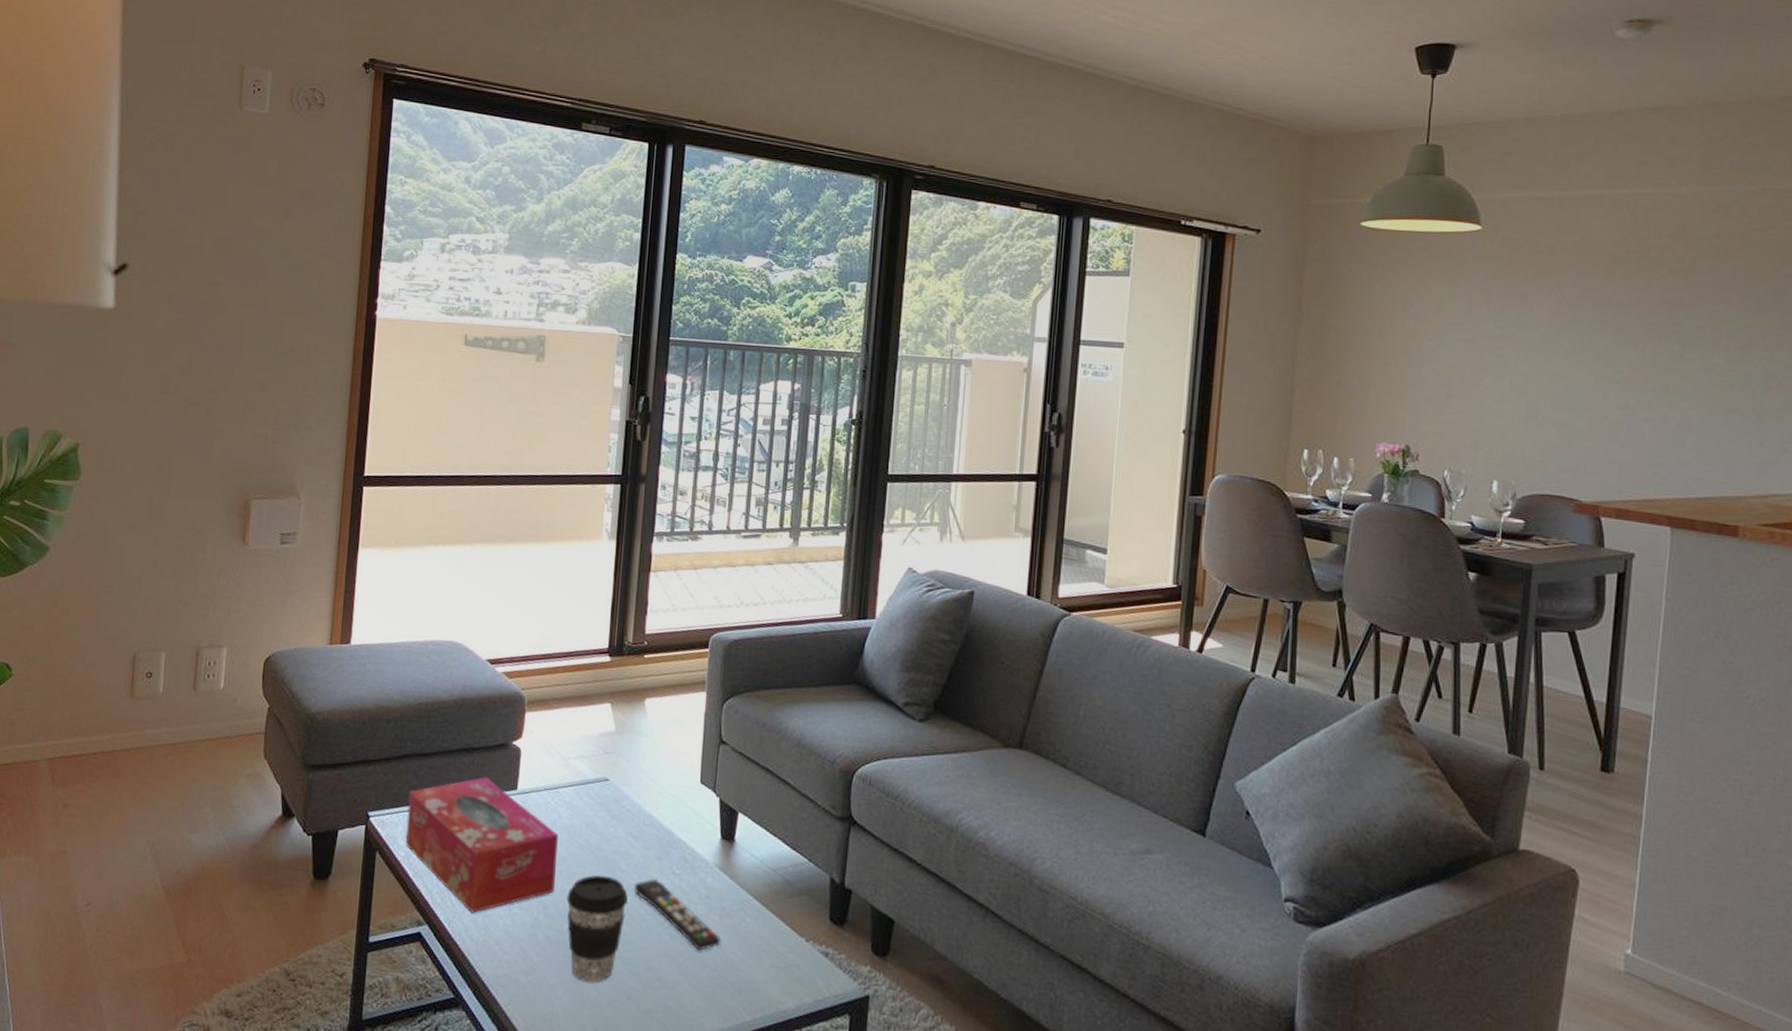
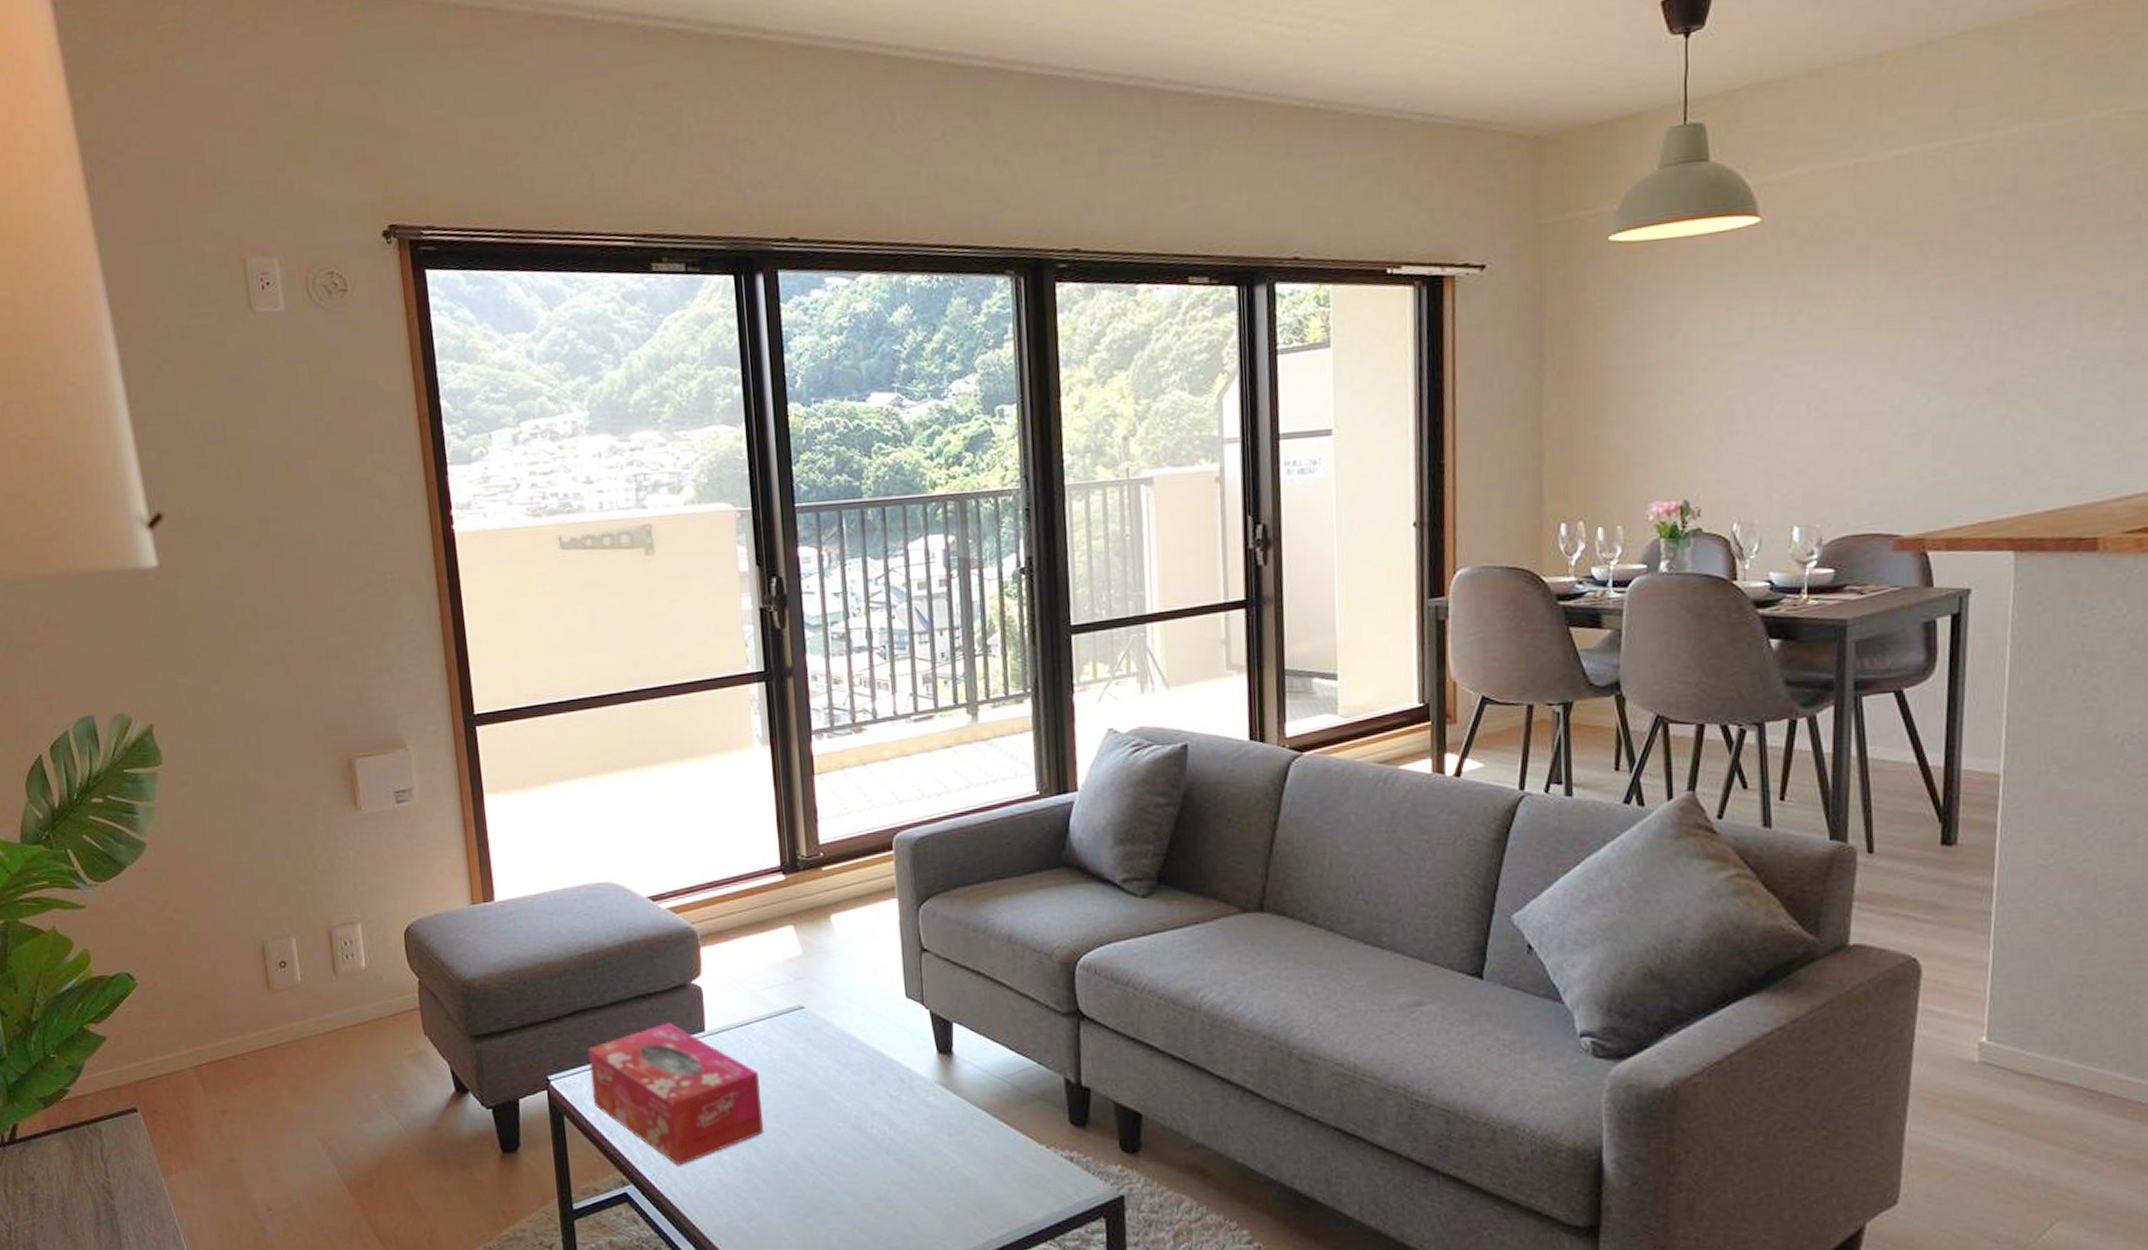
coffee cup: present [566,875,629,982] -> none [778,1108,846,1220]
remote control: present [634,878,722,951] -> none [849,1103,954,1173]

